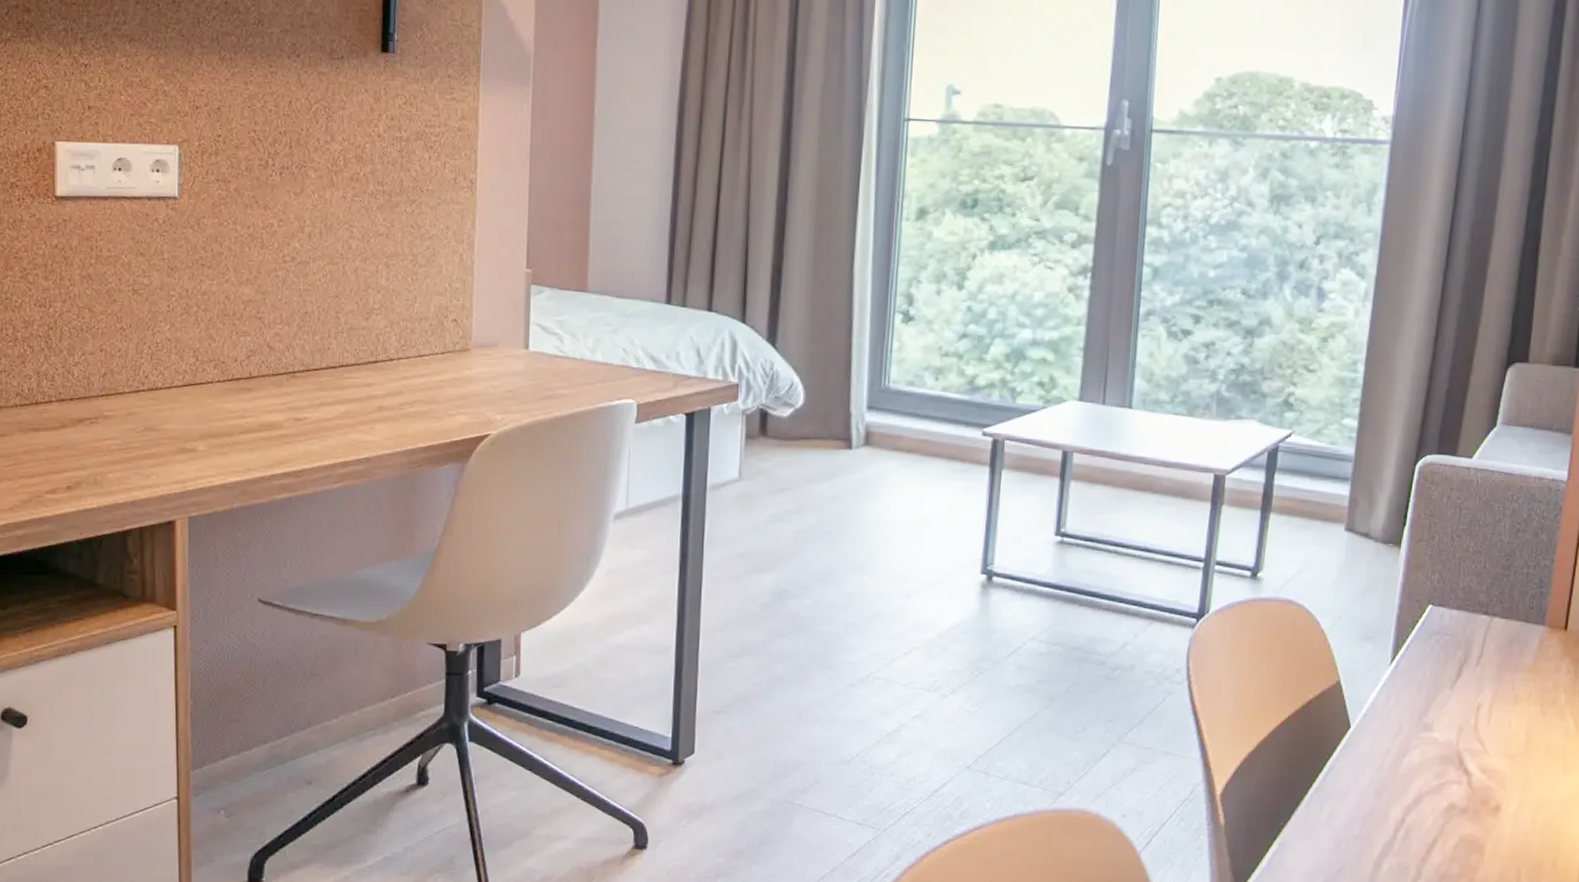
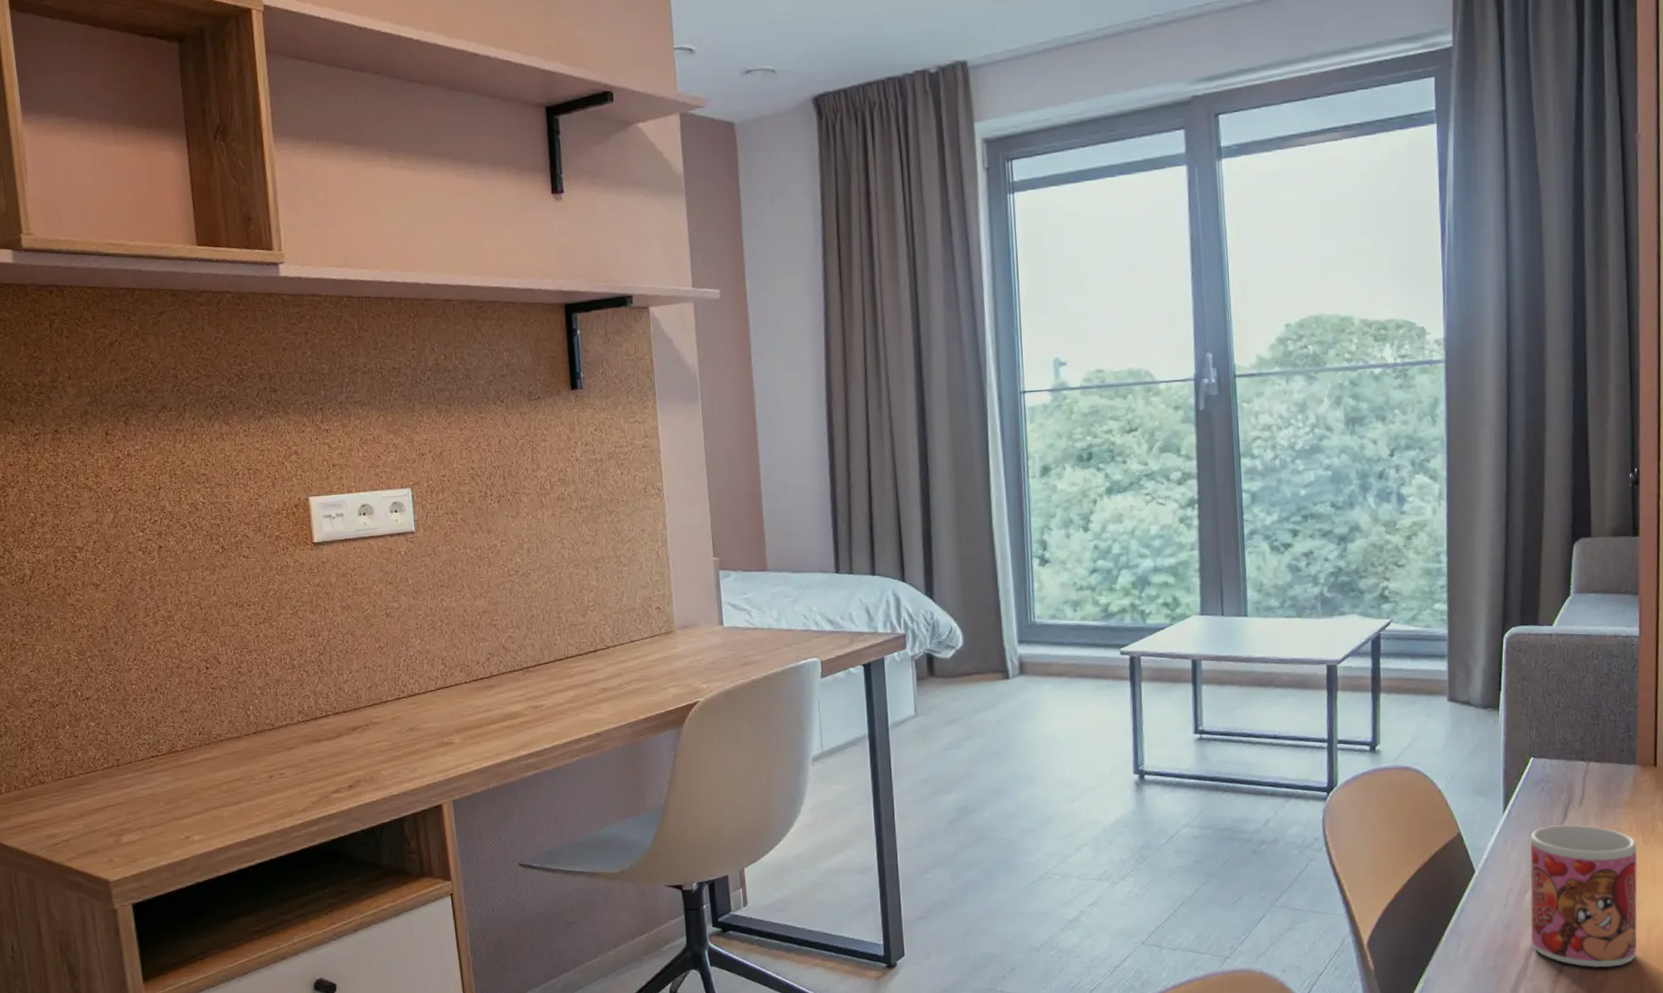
mug: none [1402,684,1534,850] -> present [1530,824,1638,968]

